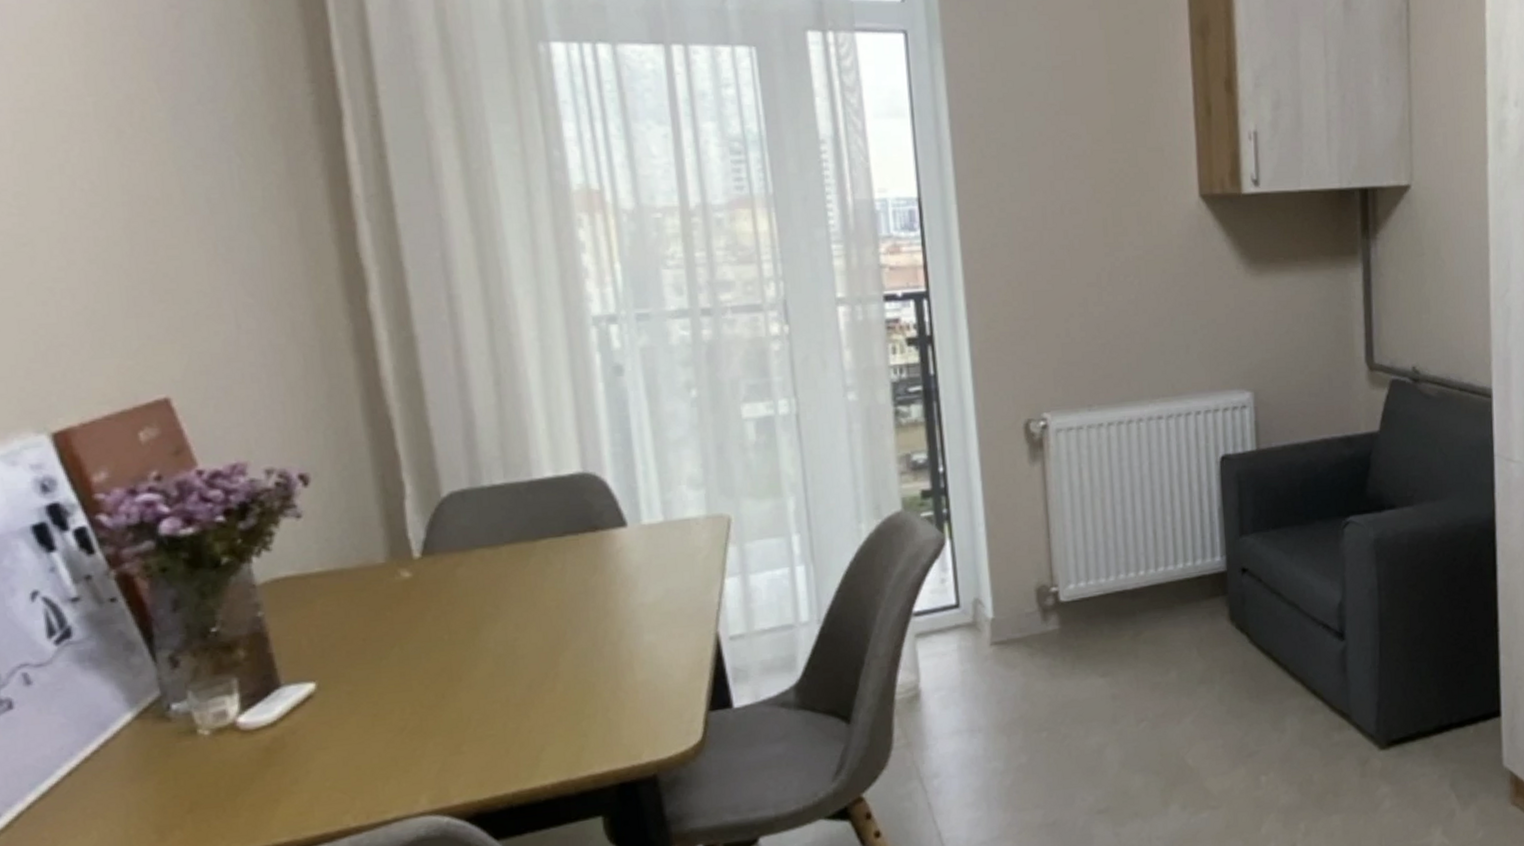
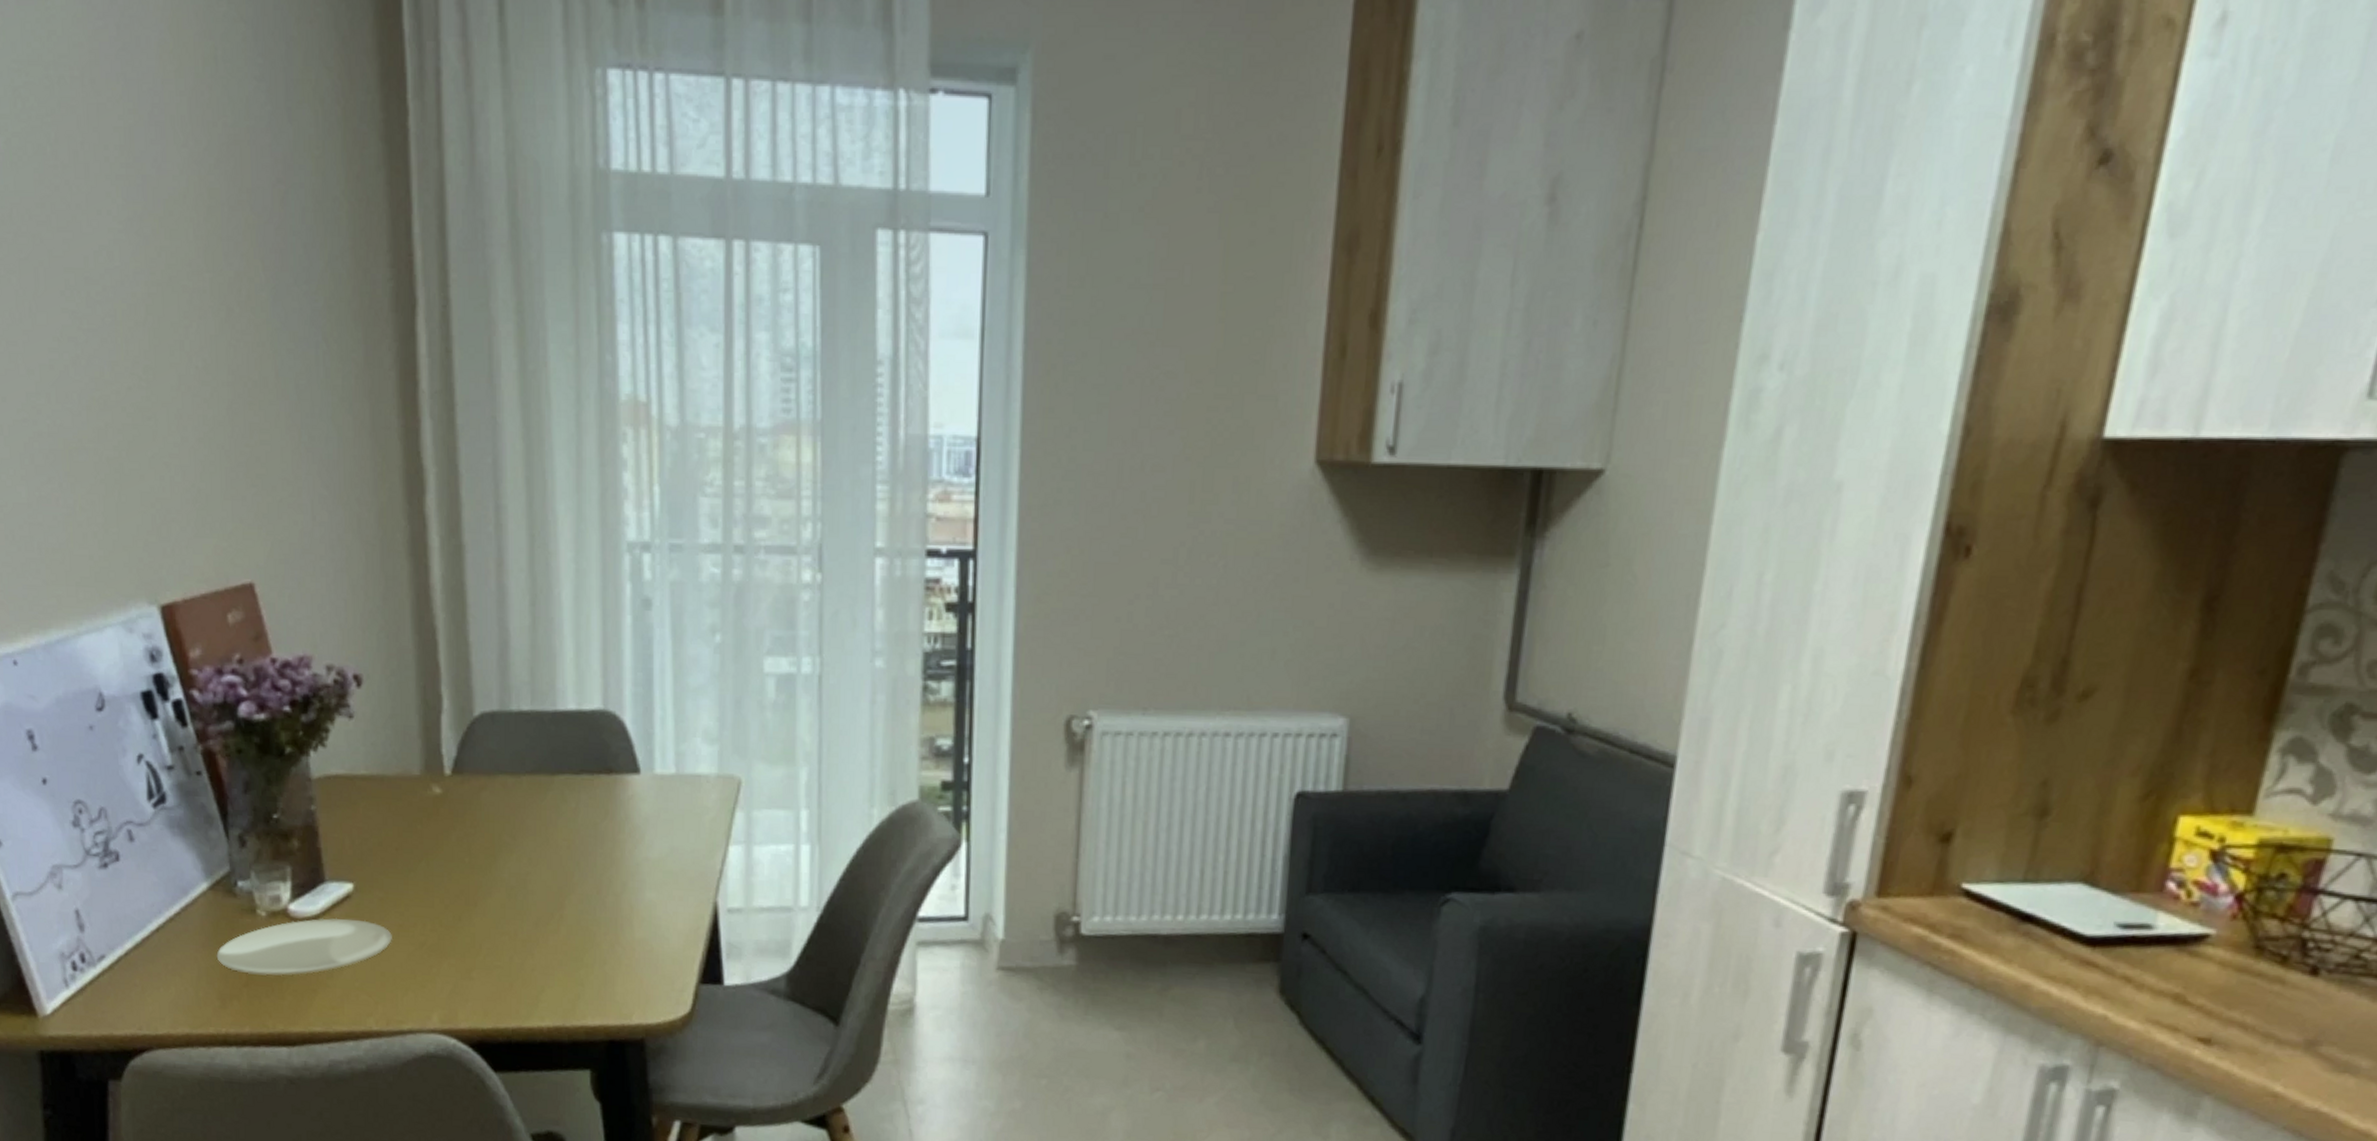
plate: none [149,717,366,800] -> present [216,918,392,977]

